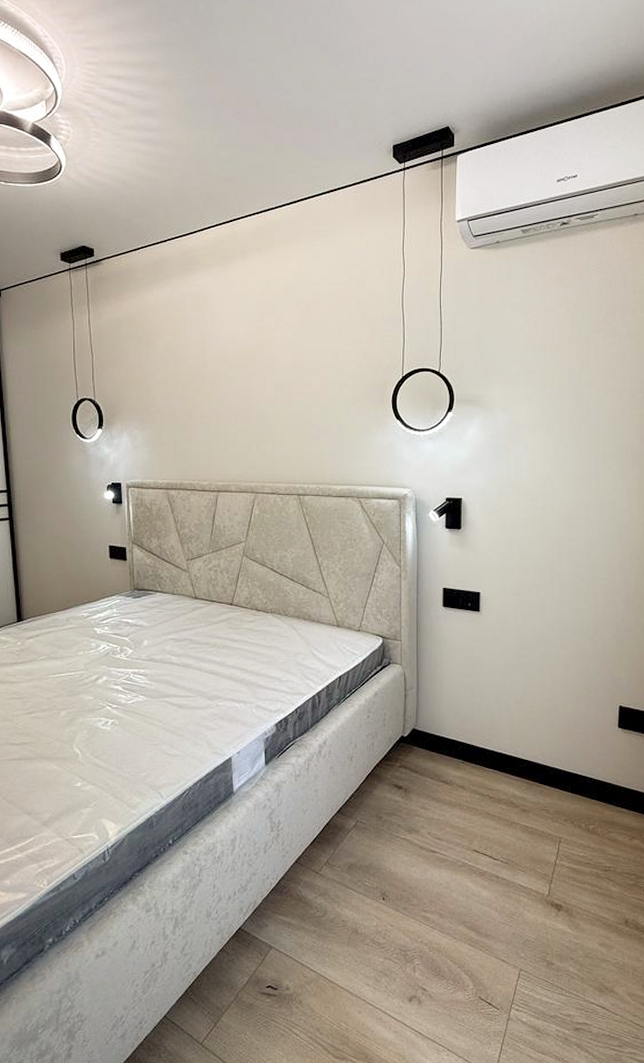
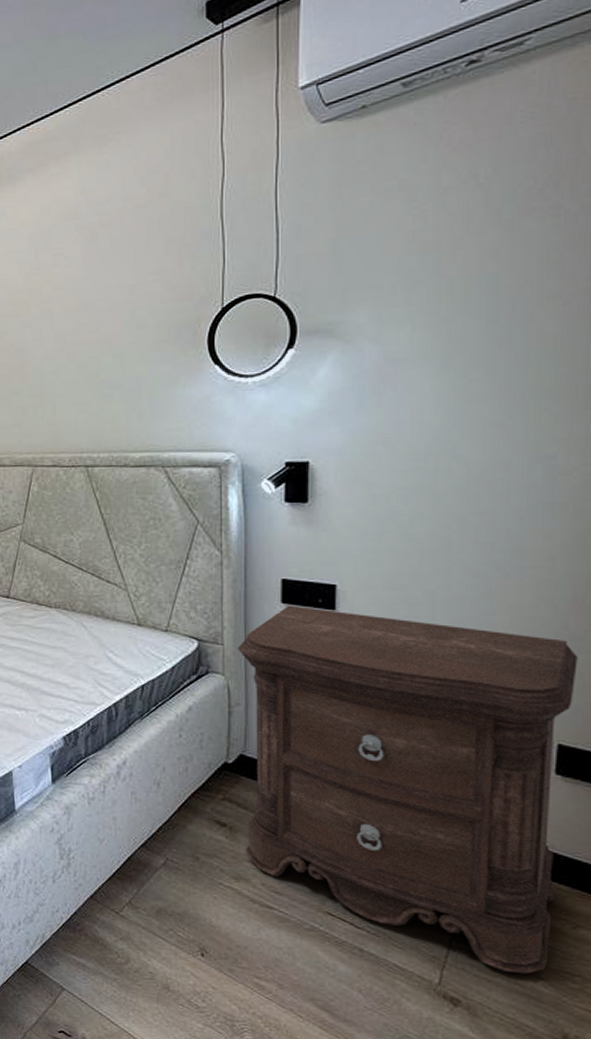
nightstand: none [411,608,630,879] -> present [237,605,578,974]

